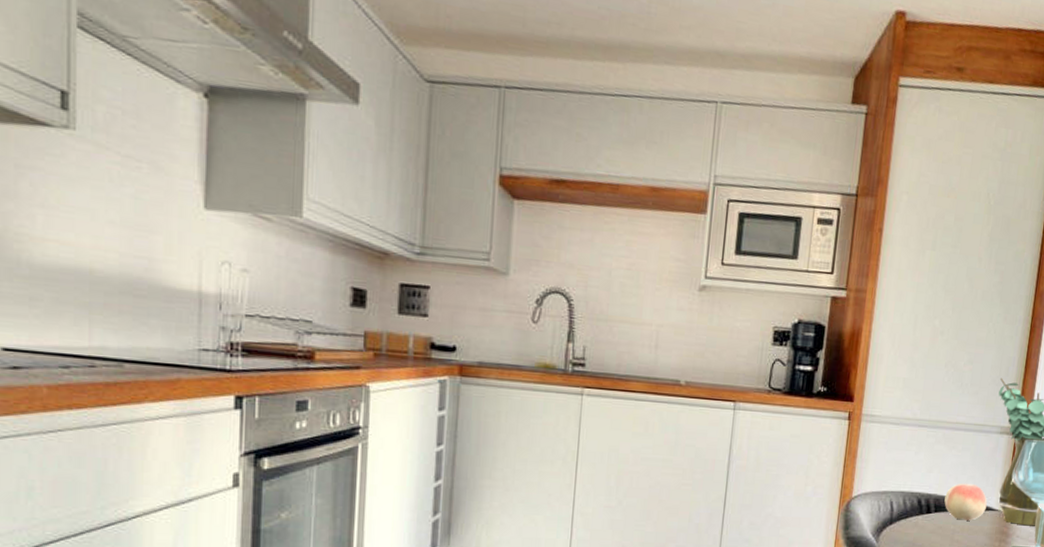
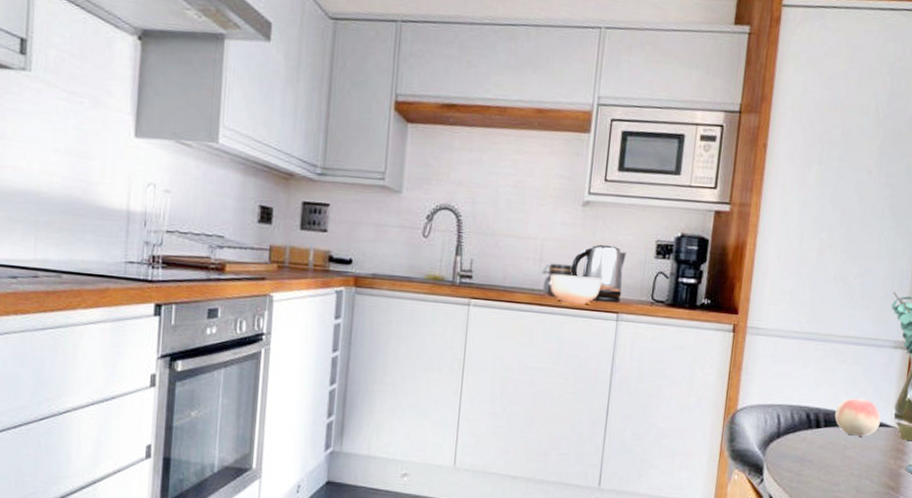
jar: none [658,350,690,386] -> present [542,263,574,297]
bowl: none [666,361,719,394] -> present [550,274,602,305]
kettle: none [687,330,743,392] -> present [571,244,626,304]

